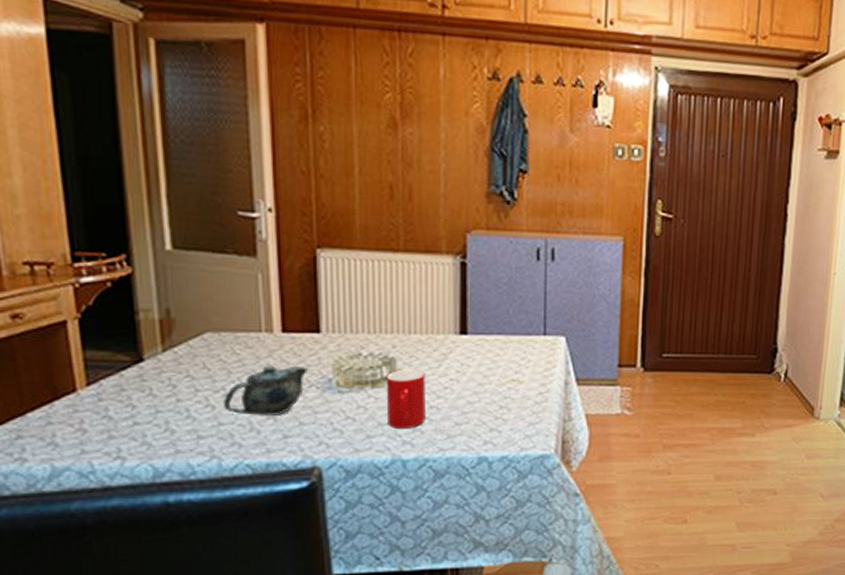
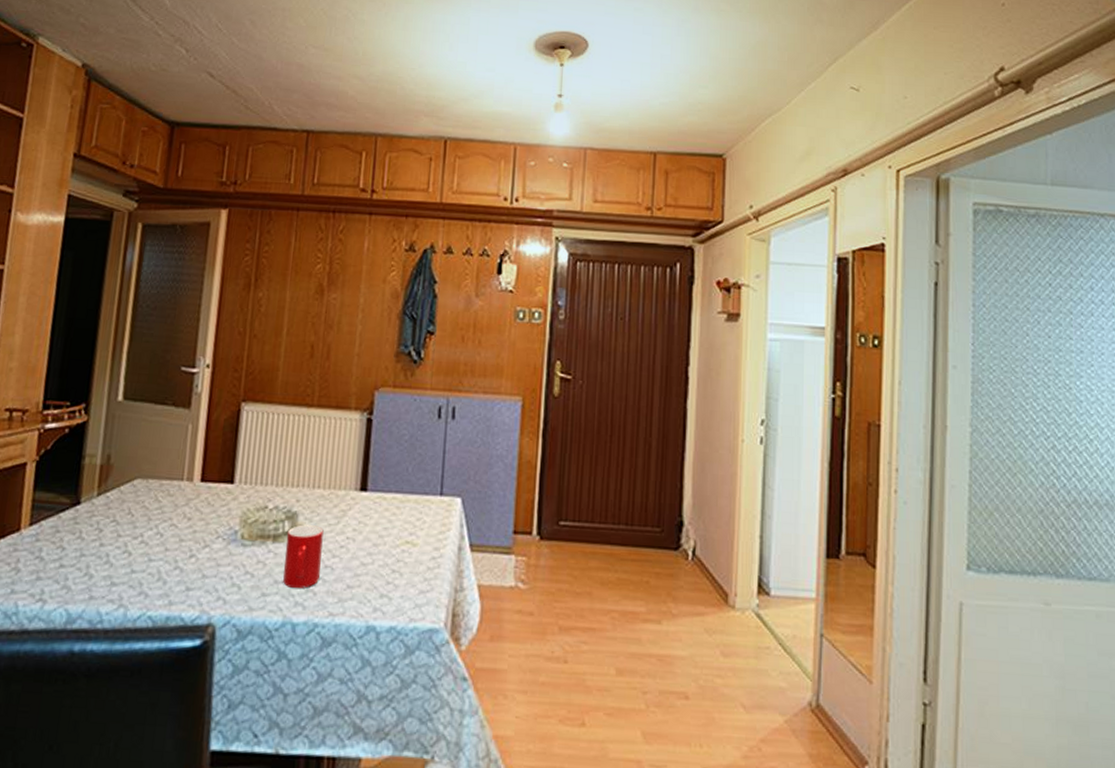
teapot: present [222,365,309,415] -> none [138,514,219,566]

